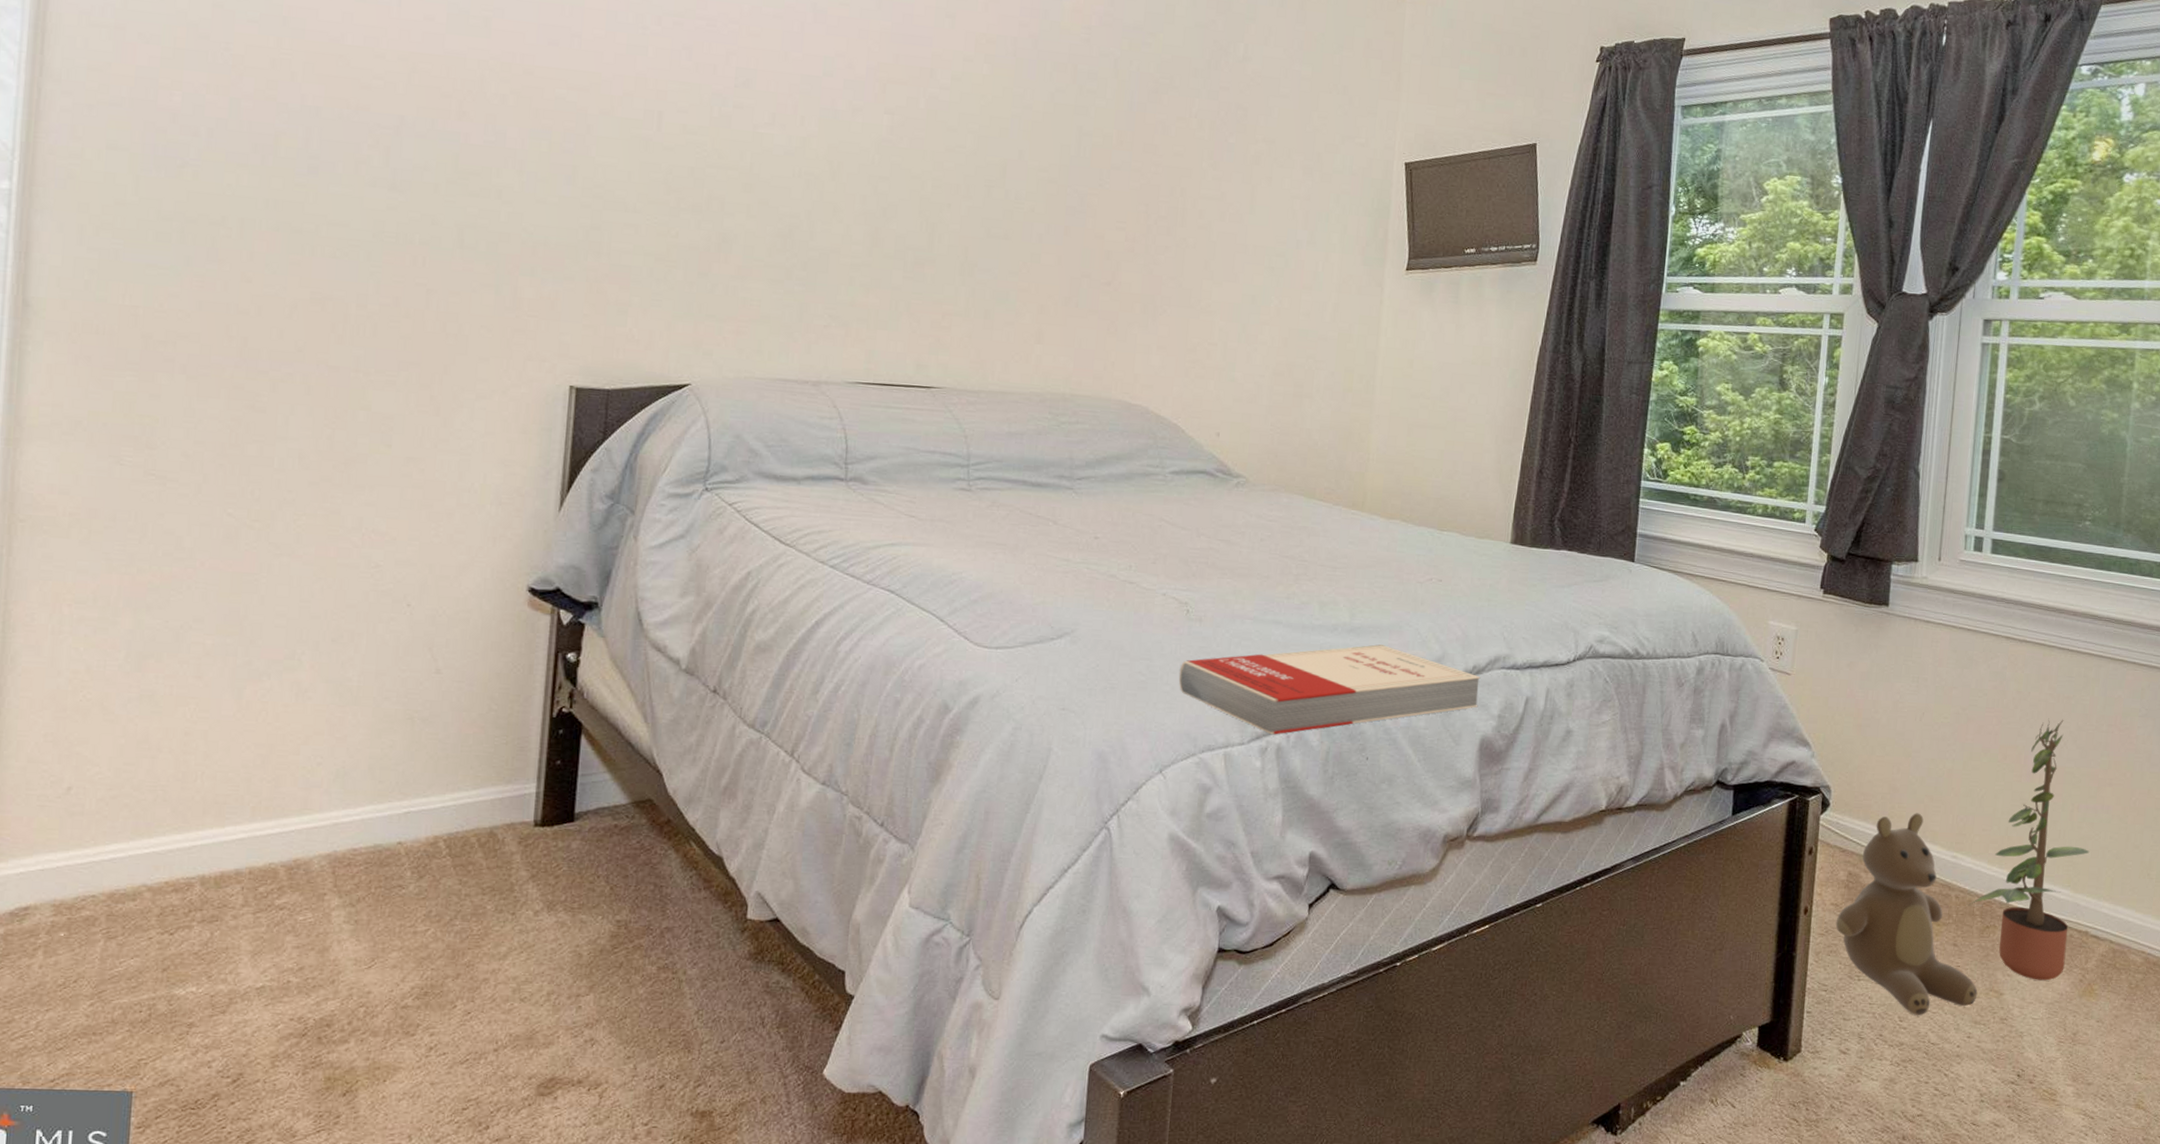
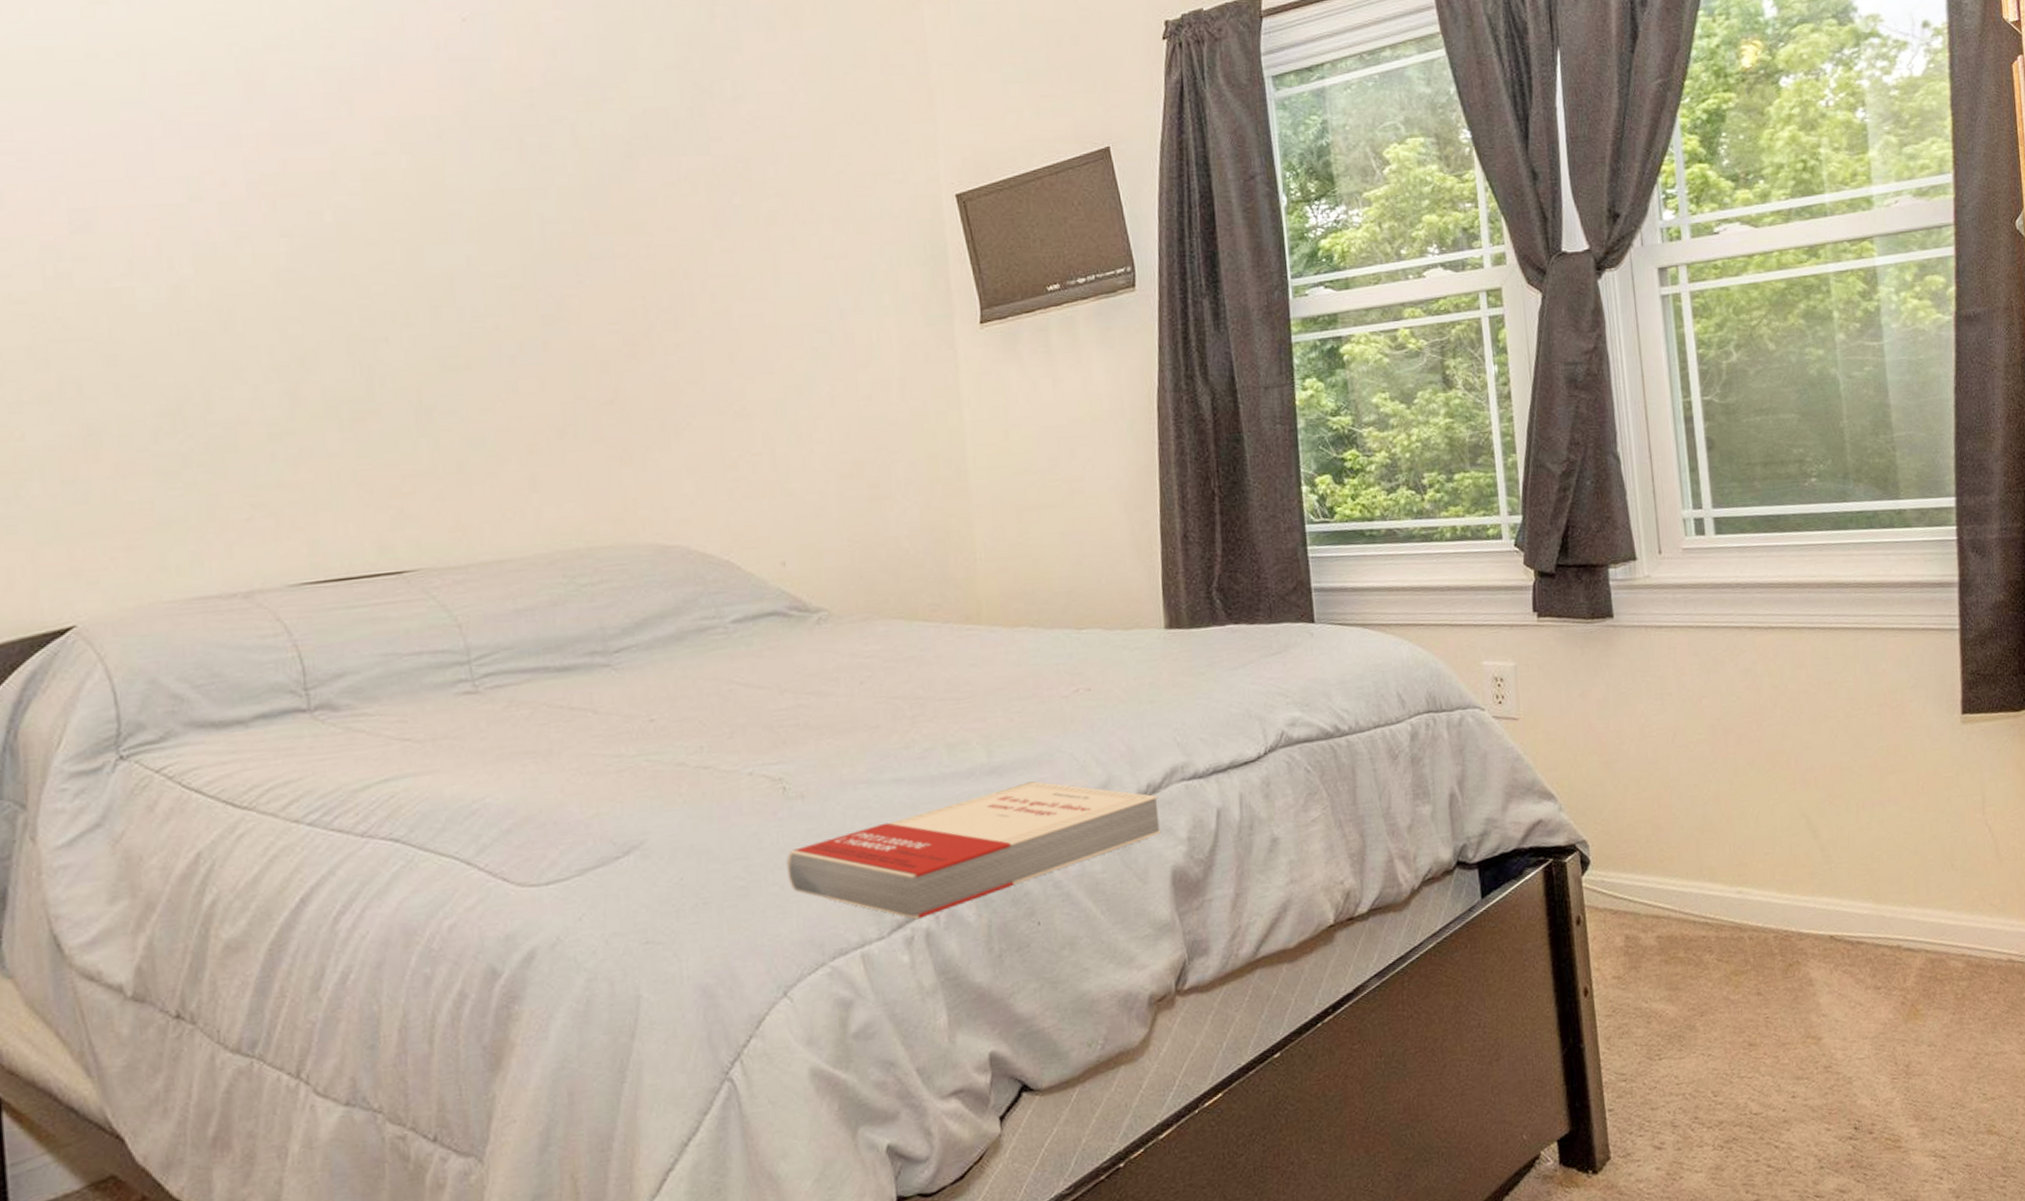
teddy bear: present [1835,813,1978,1015] -> none [1621,850,1794,1086]
potted plant: present [1969,718,2090,981] -> none [1766,708,1885,1014]

